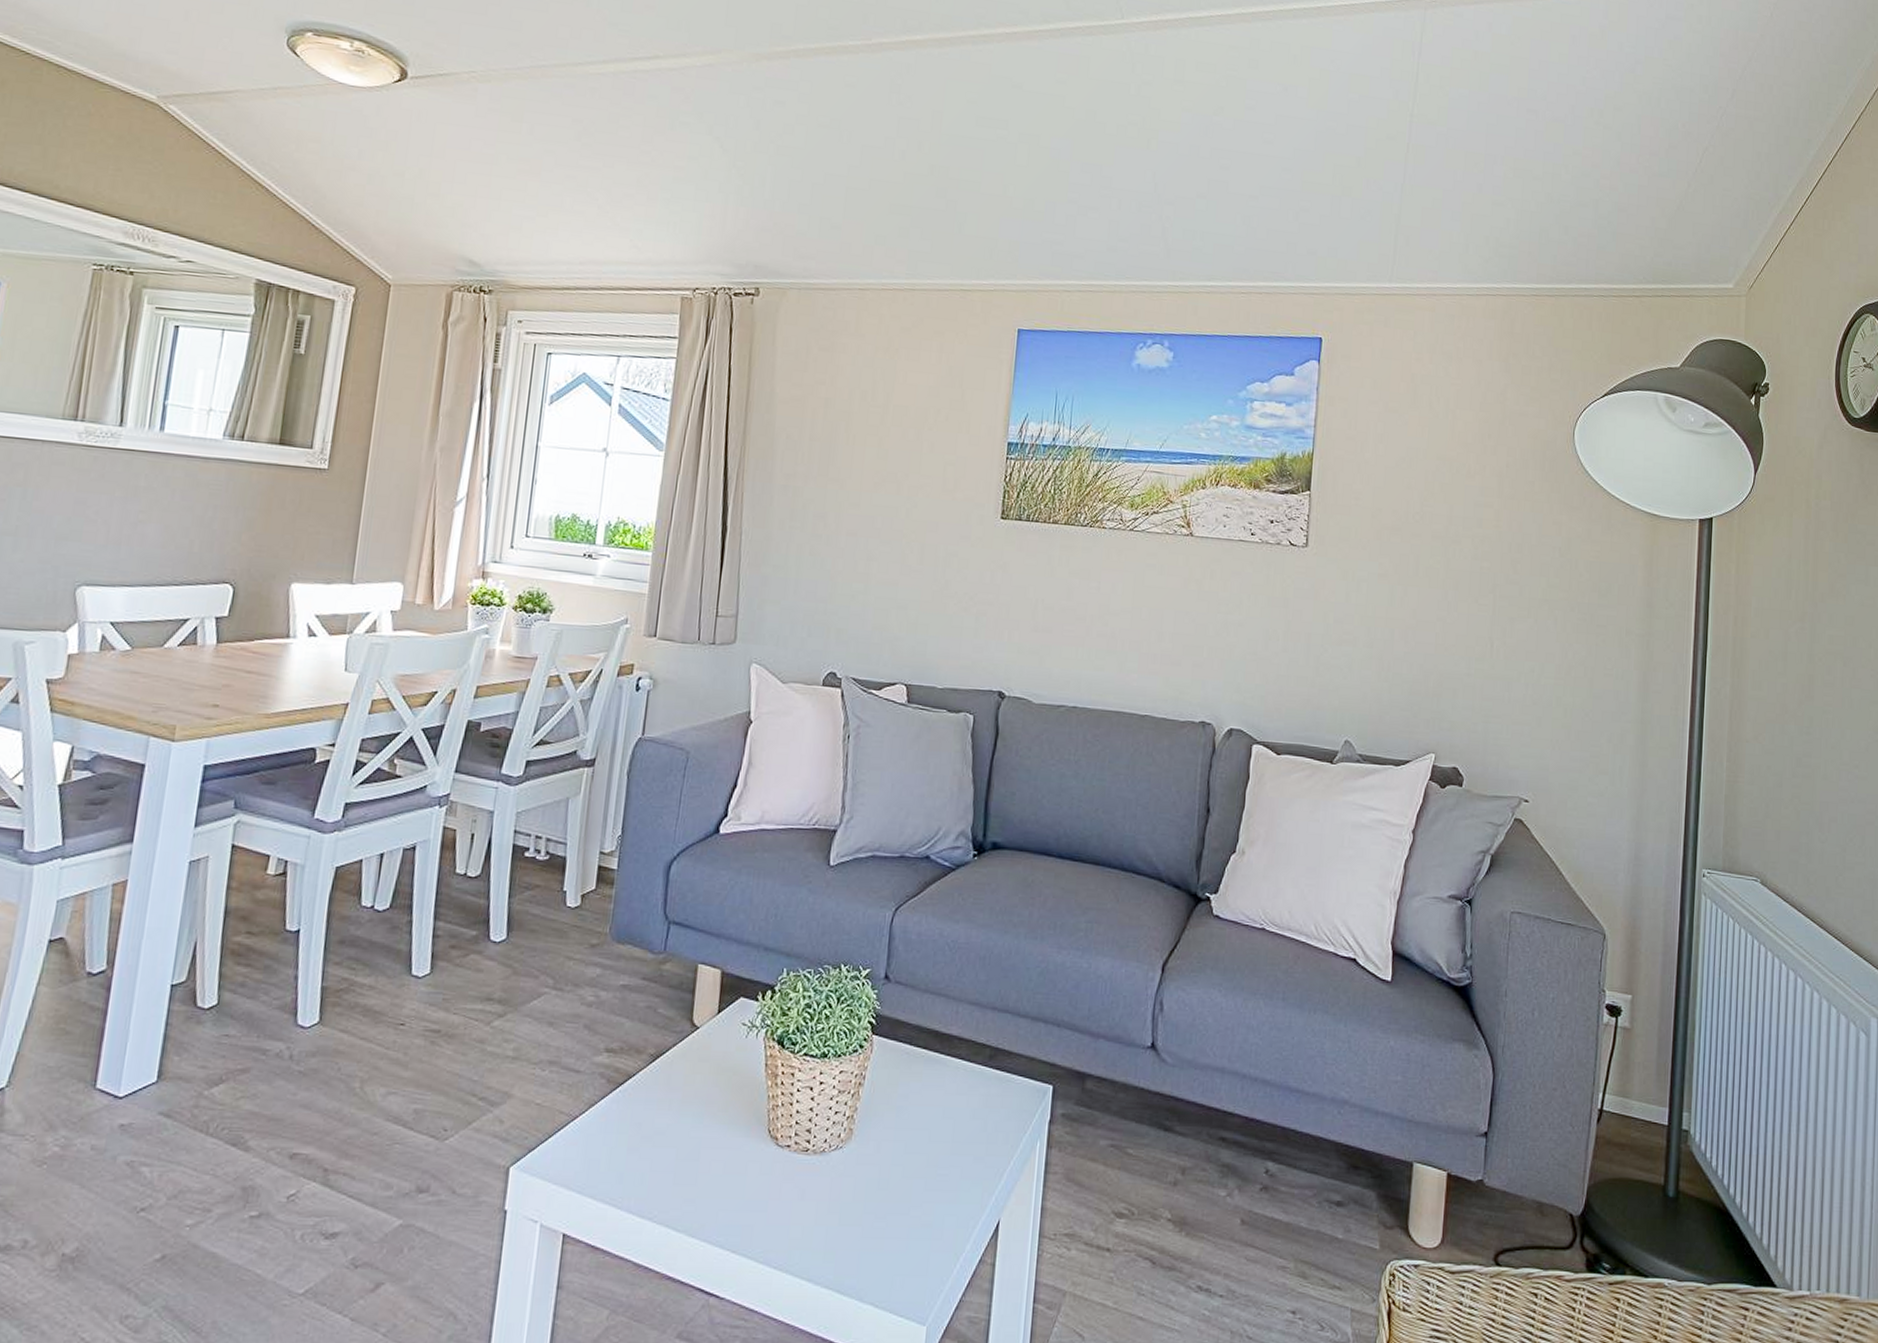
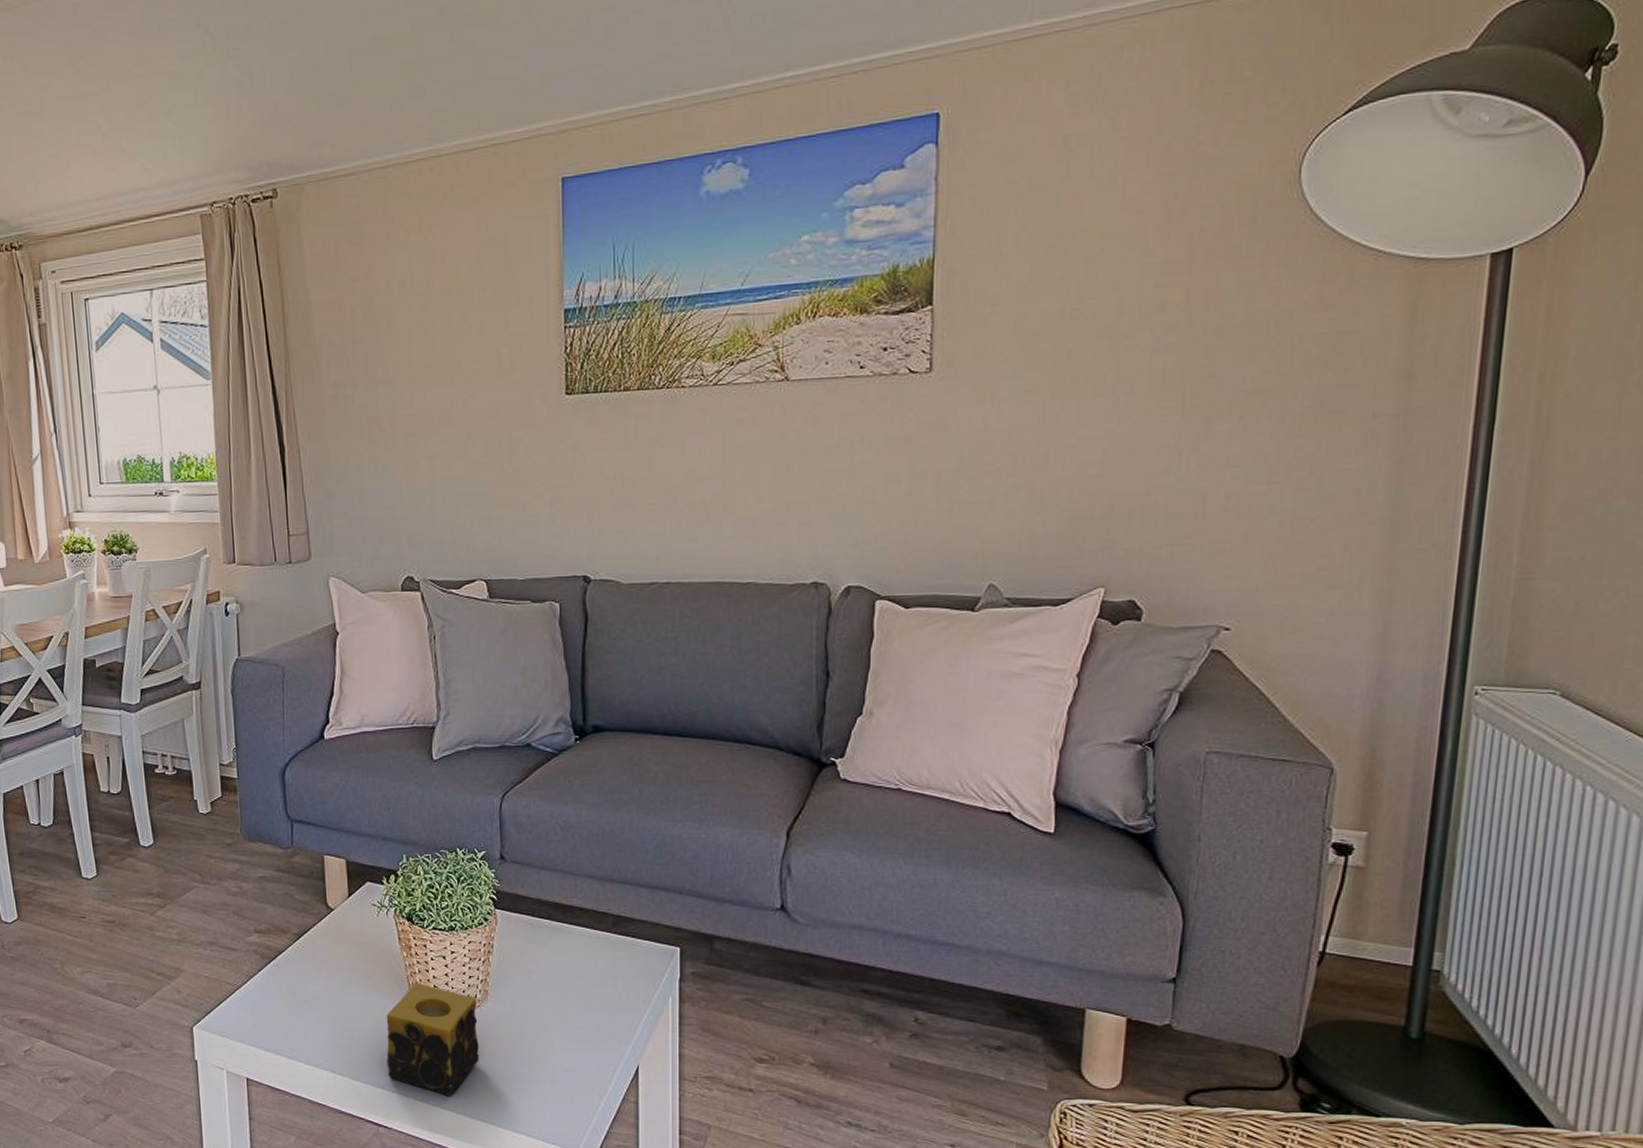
candle: none [730,1117,840,1257] -> present [386,982,479,1096]

